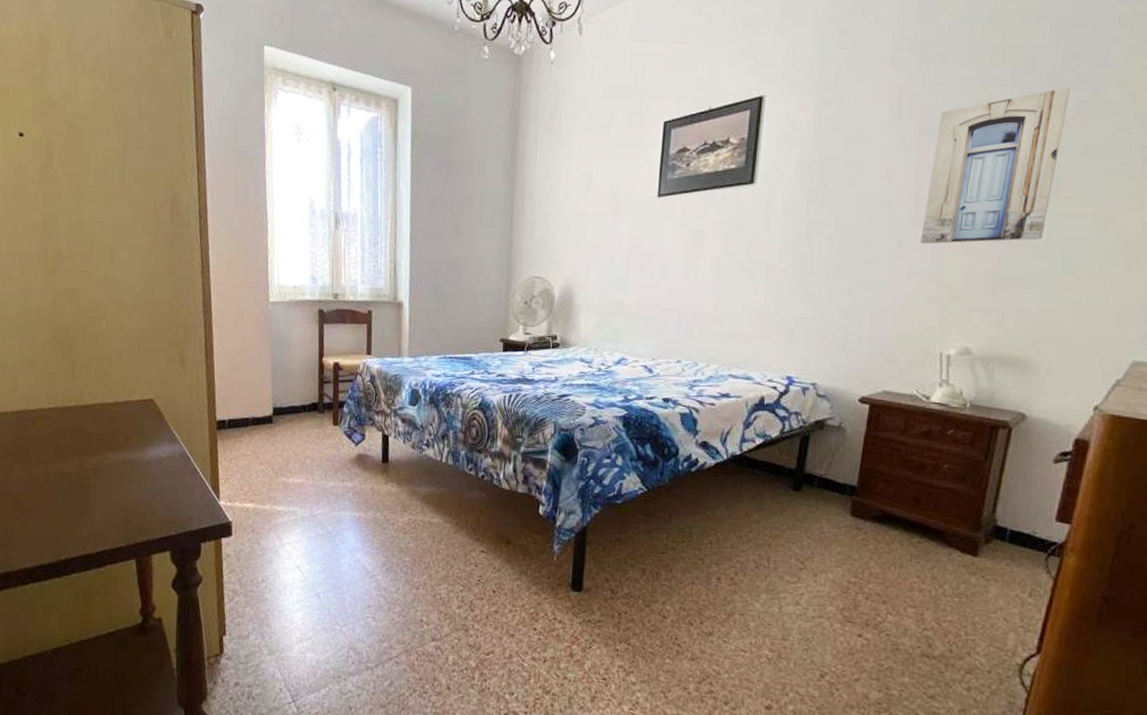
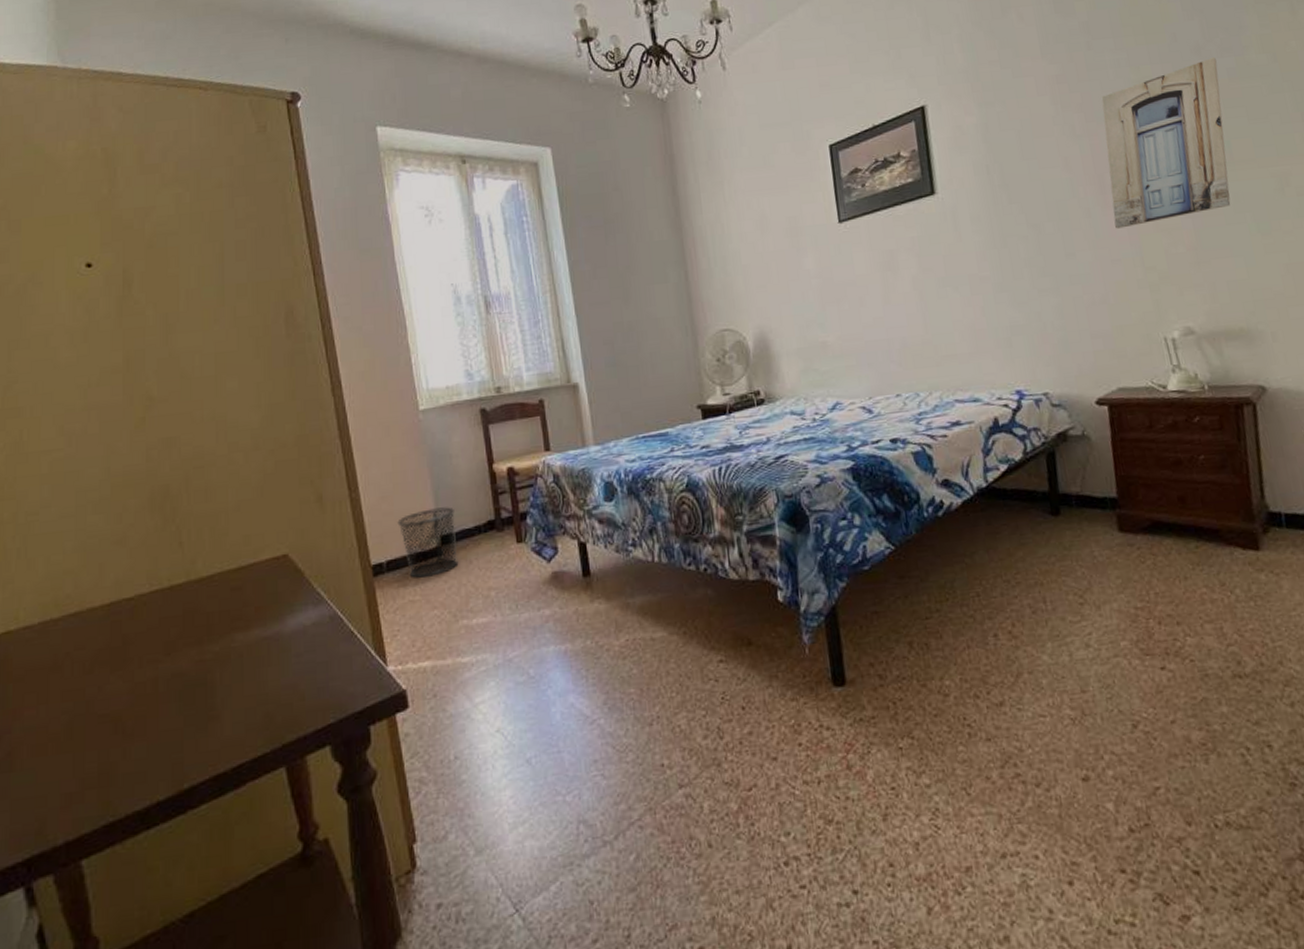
waste bin: none [241,384,287,439] -> present [397,507,459,578]

